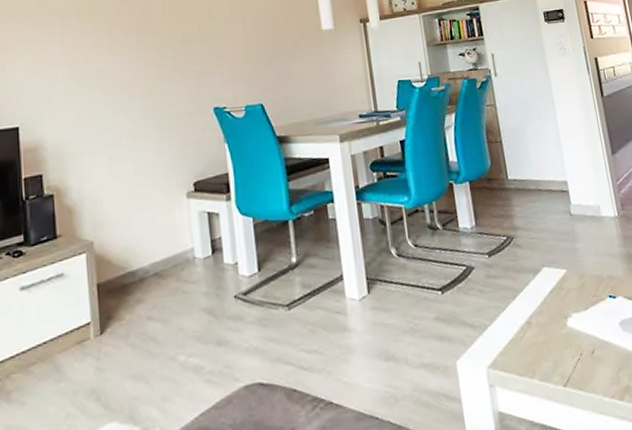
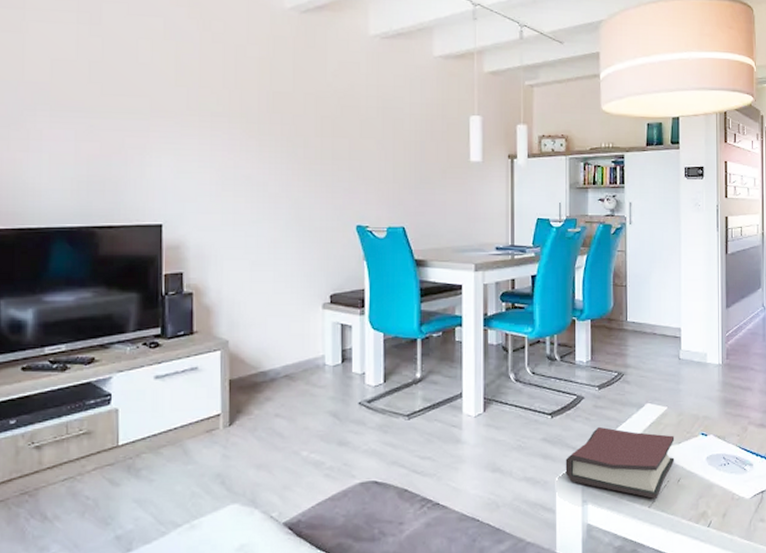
hardback book: none [463,298,585,376] -> present [565,426,675,499]

